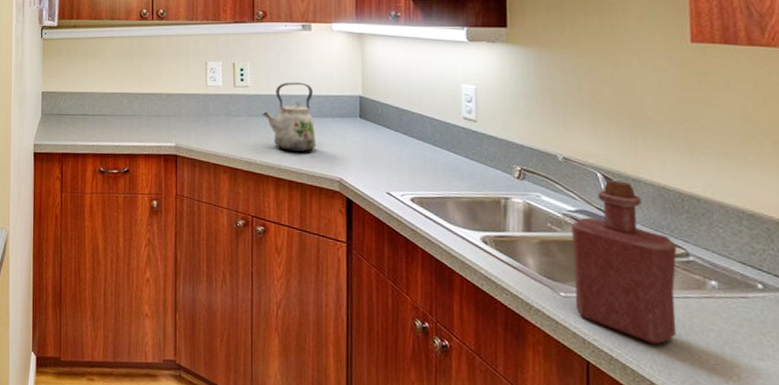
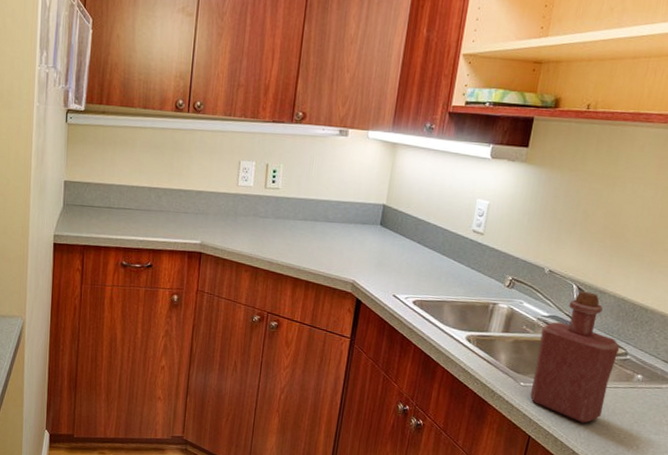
kettle: present [262,82,317,152] -> none [289,187,341,255]

